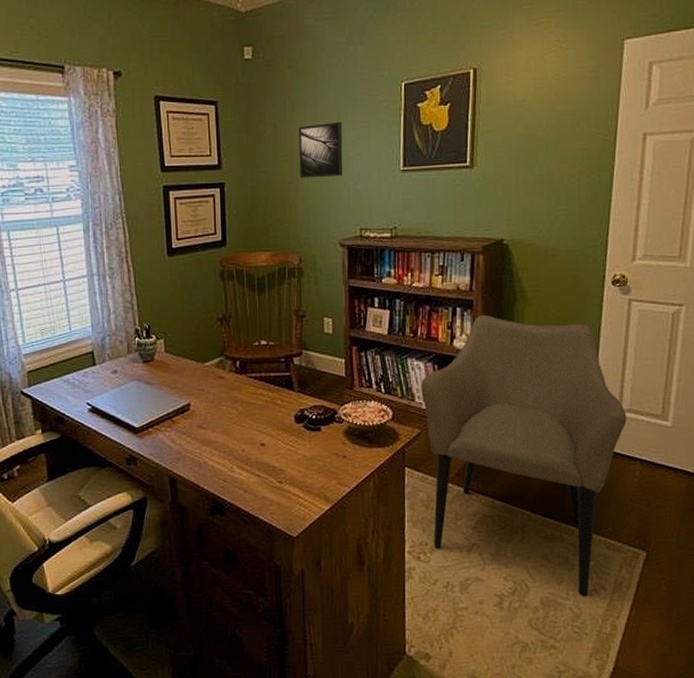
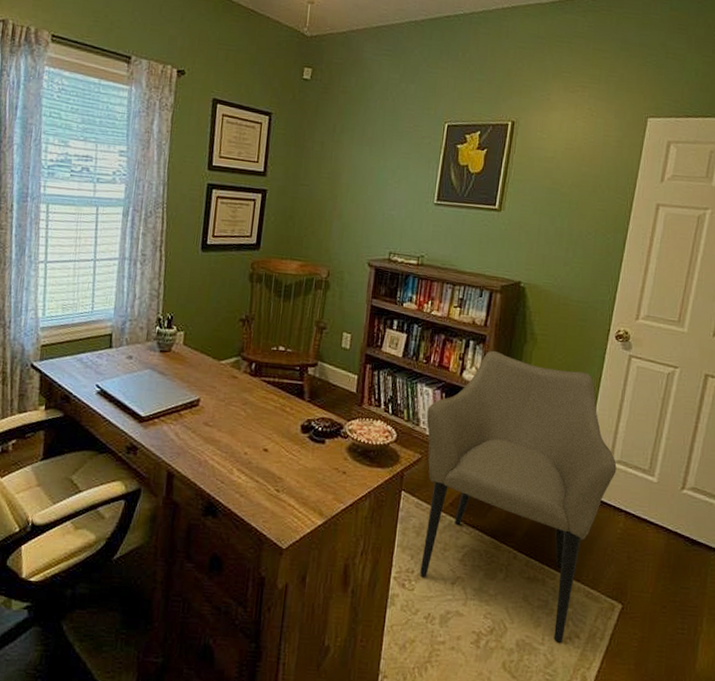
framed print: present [298,121,343,179] -> none [339,148,386,200]

